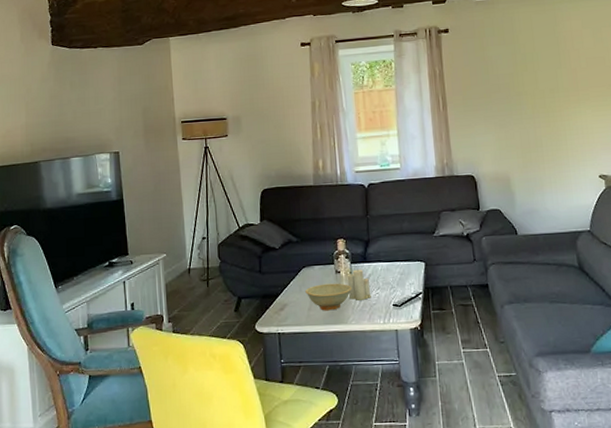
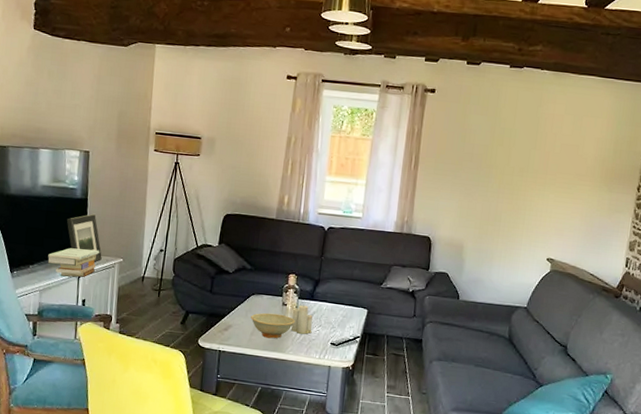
books: none [91,249,142,282] -> present [47,248,100,278]
picture frame: none [105,214,145,262] -> present [66,214,102,262]

